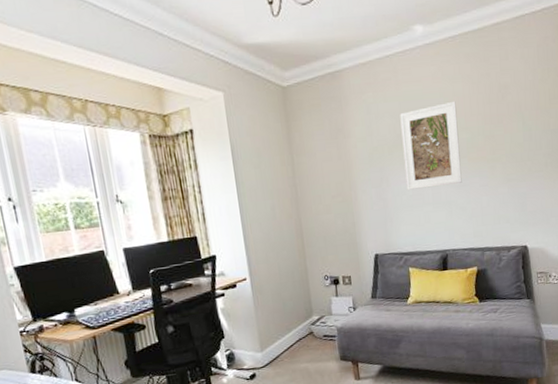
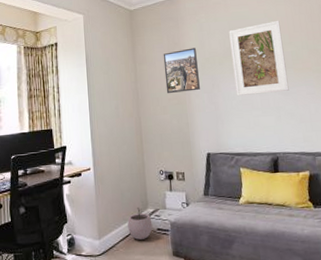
plant pot: none [291,316,319,348] -> present [127,208,153,240]
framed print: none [324,134,367,190] -> present [163,48,200,93]

